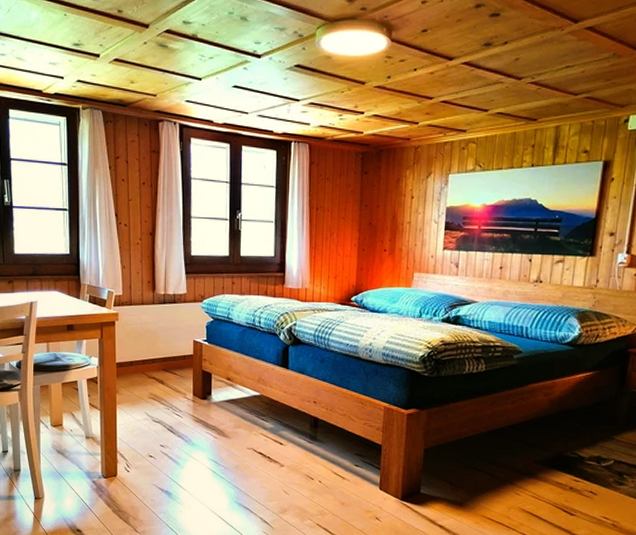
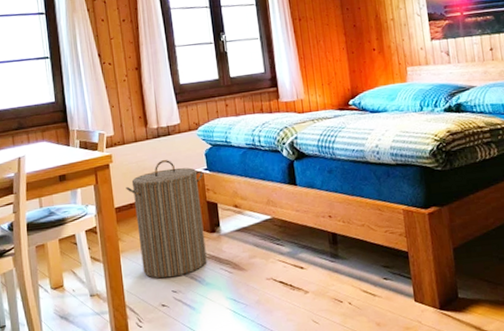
laundry hamper: none [128,326,202,434] -> present [126,160,207,279]

